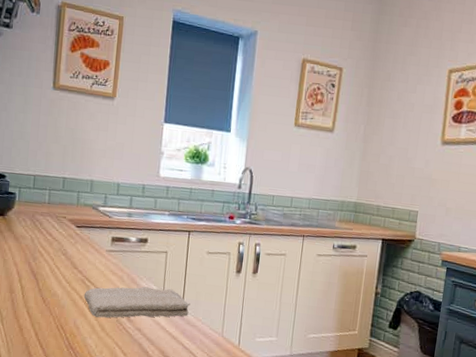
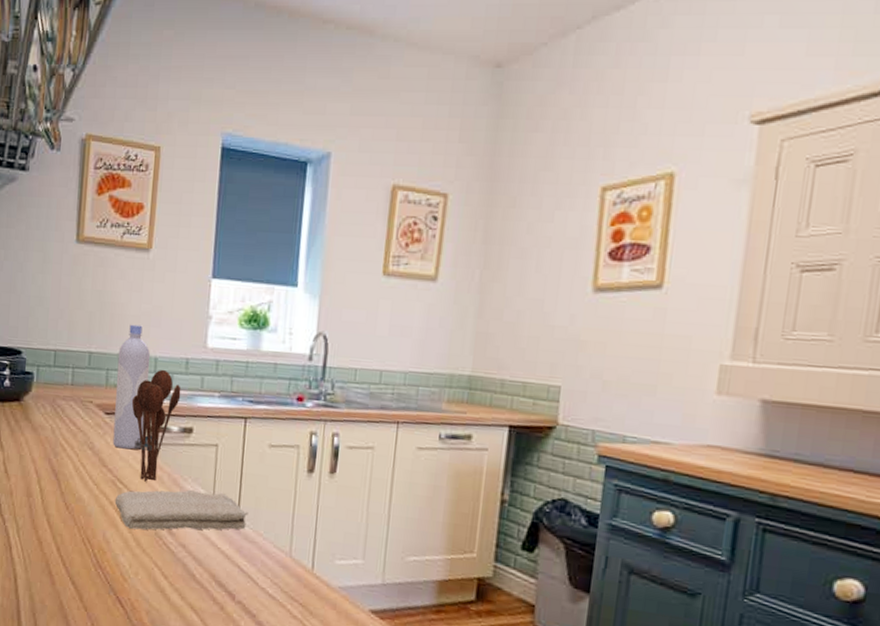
bottle: none [82,156,114,255] -> present [112,324,151,450]
utensil holder: none [98,192,139,281] -> present [131,369,181,482]

